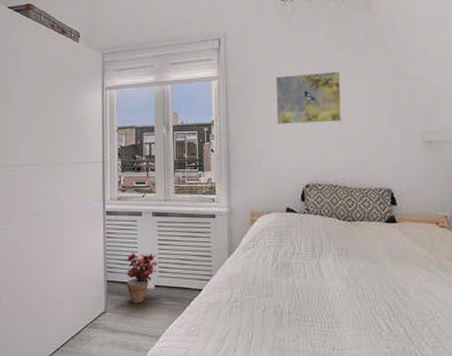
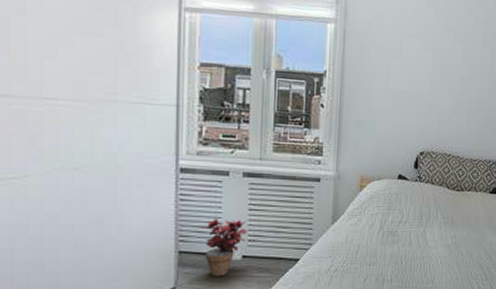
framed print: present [276,71,341,125] -> none [397,30,466,90]

